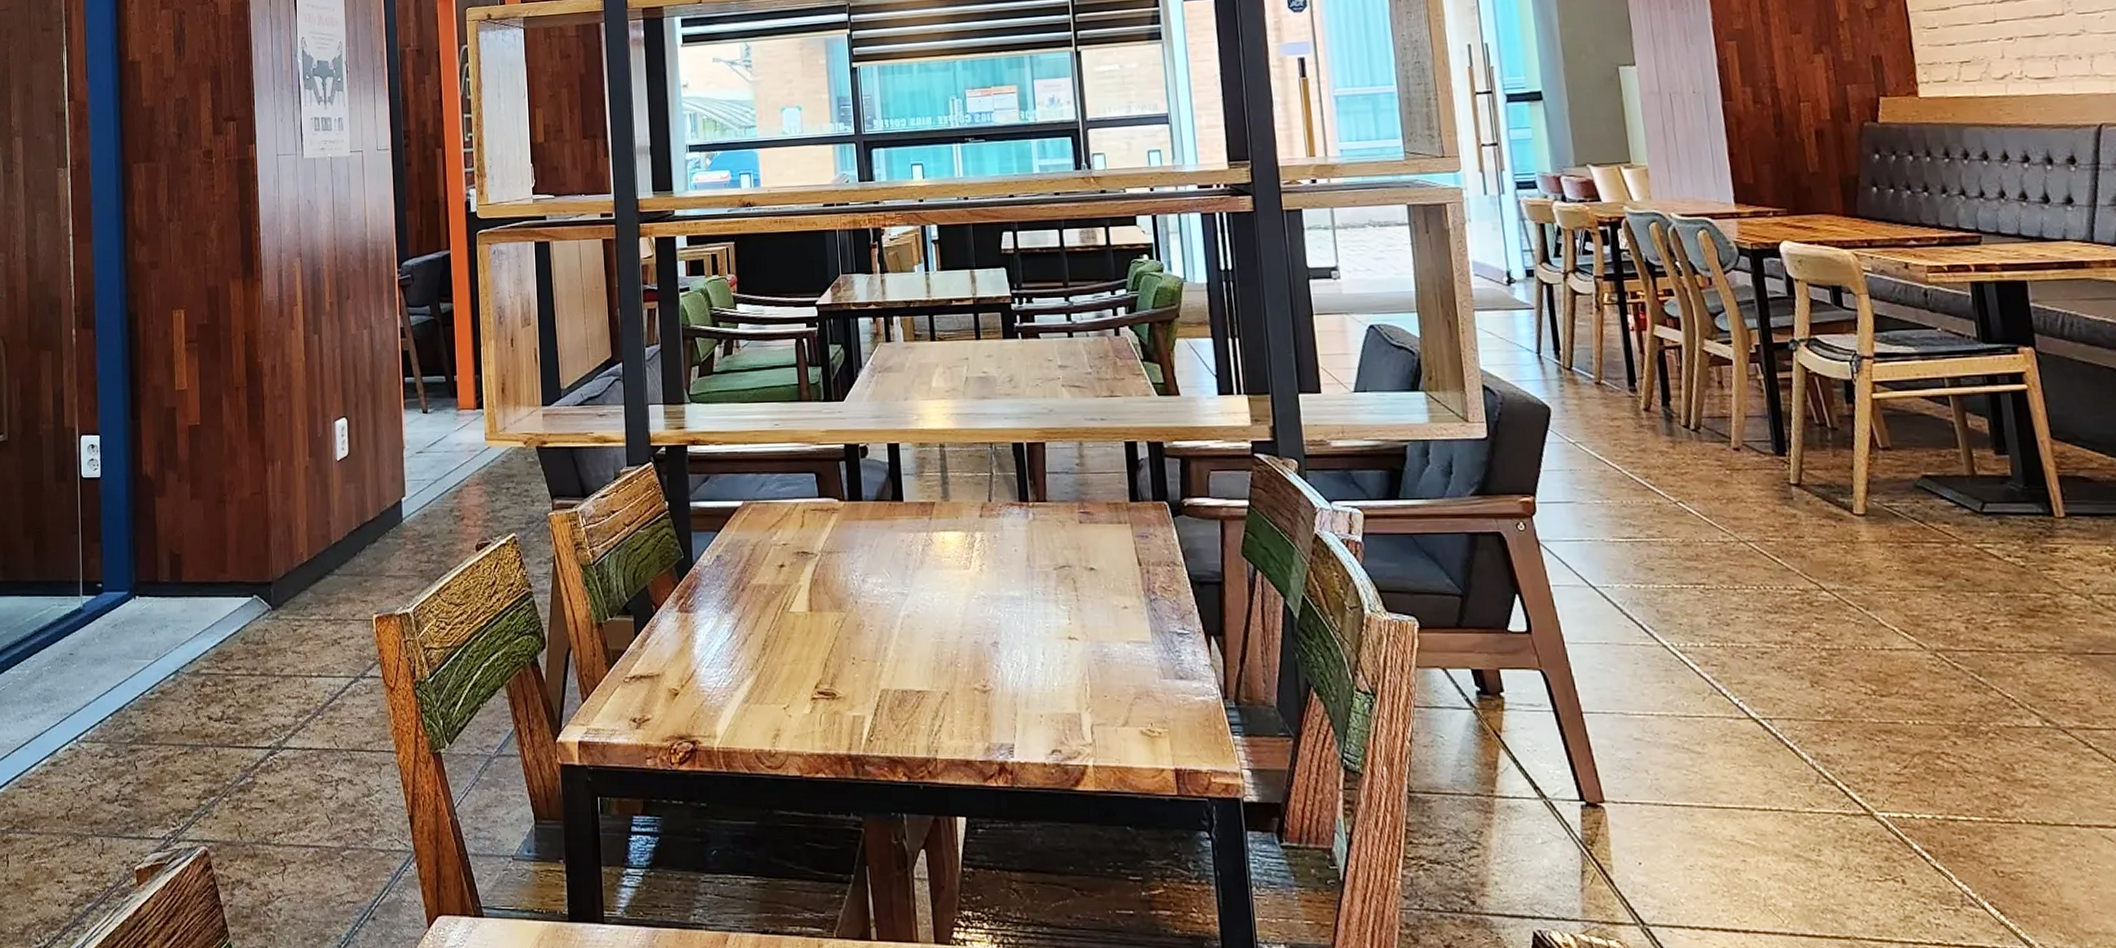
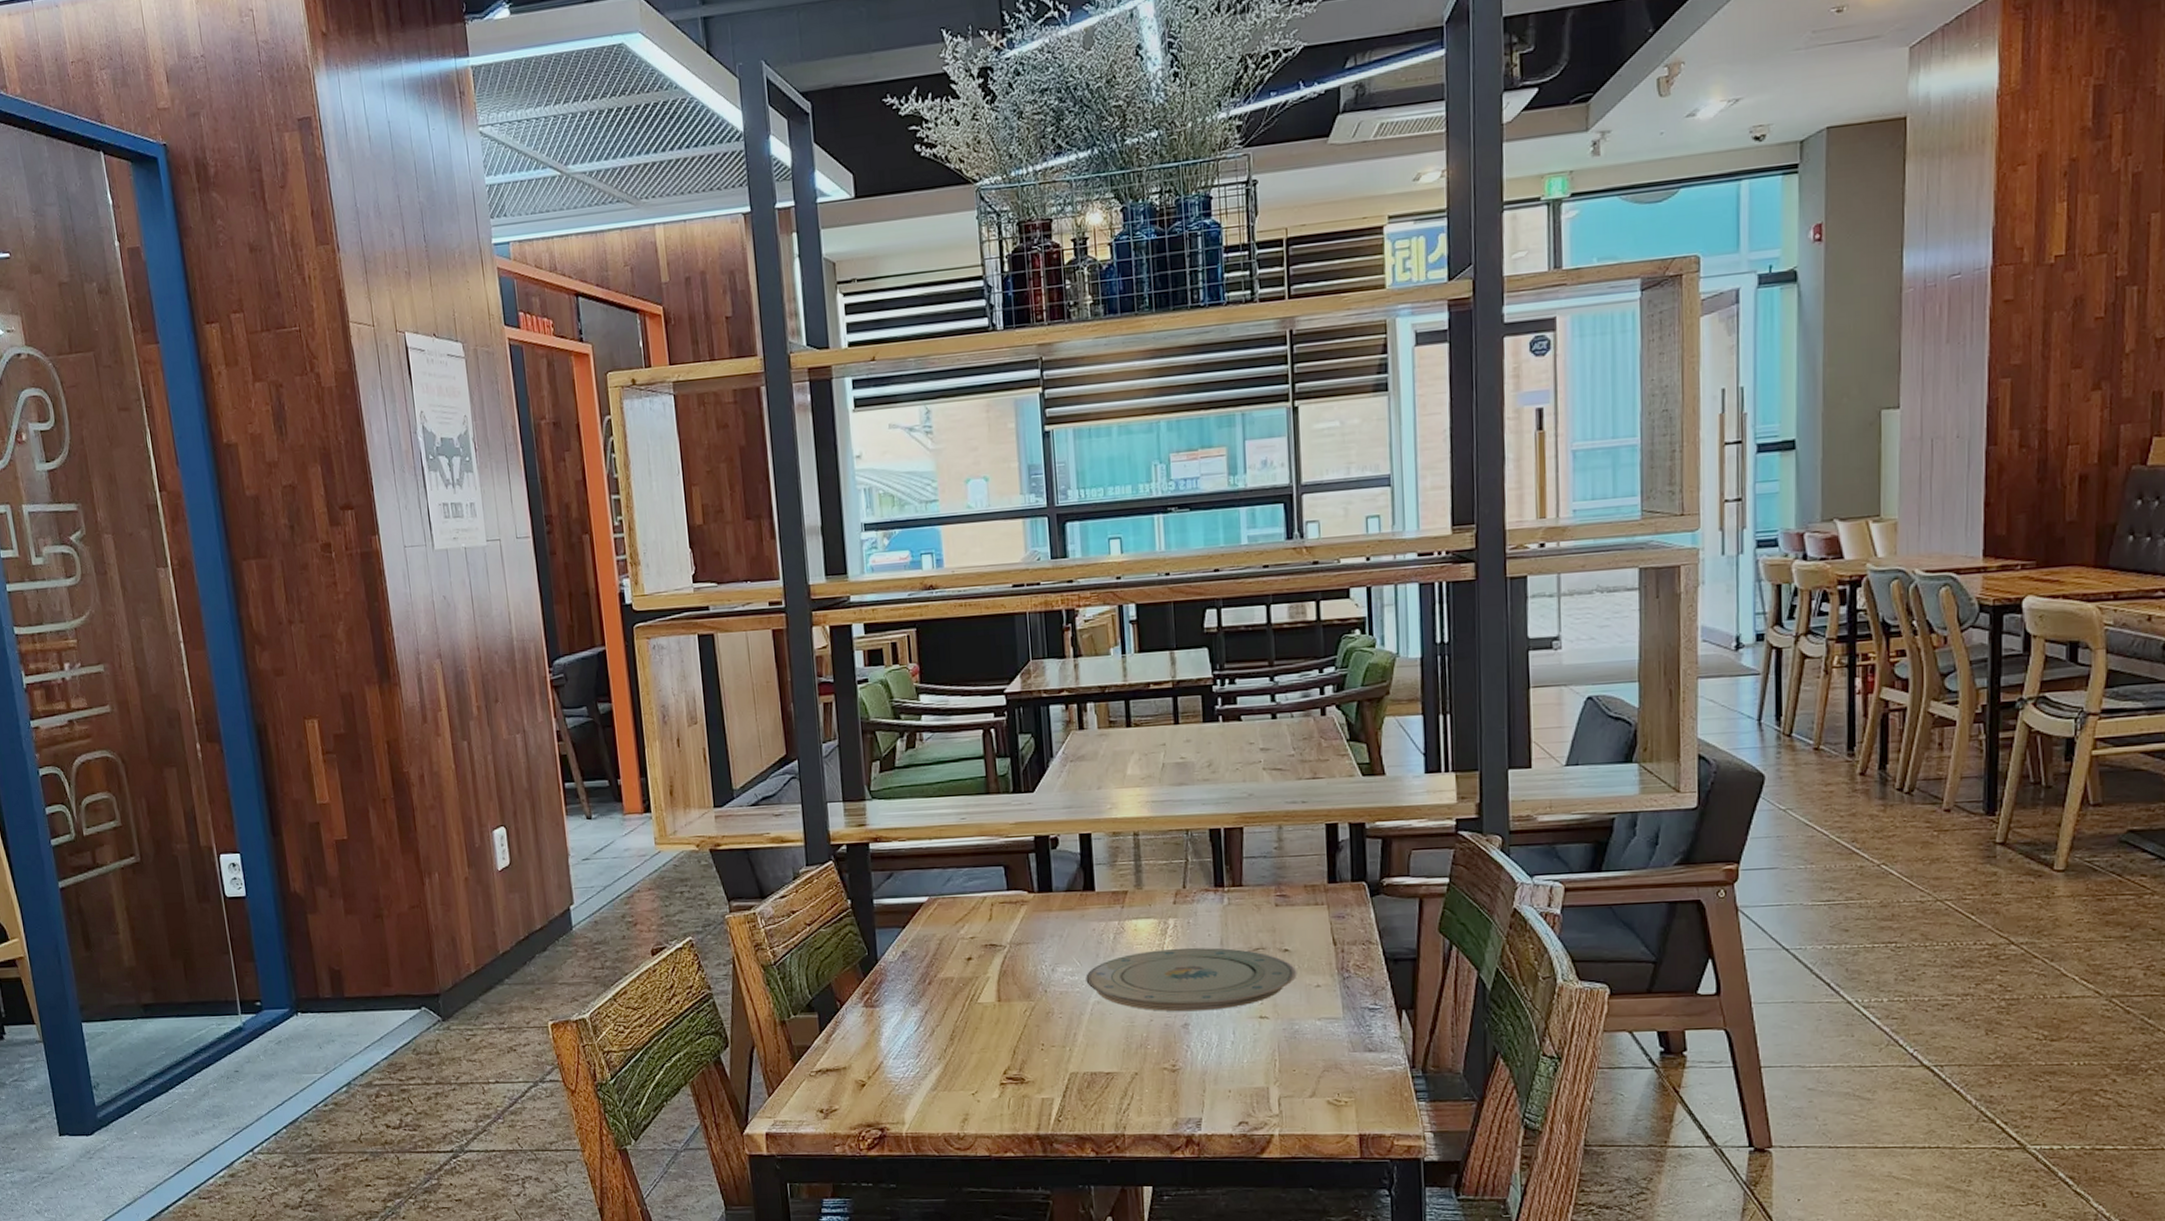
plate: none [895,563,1104,629] -> present [1086,948,1297,1012]

